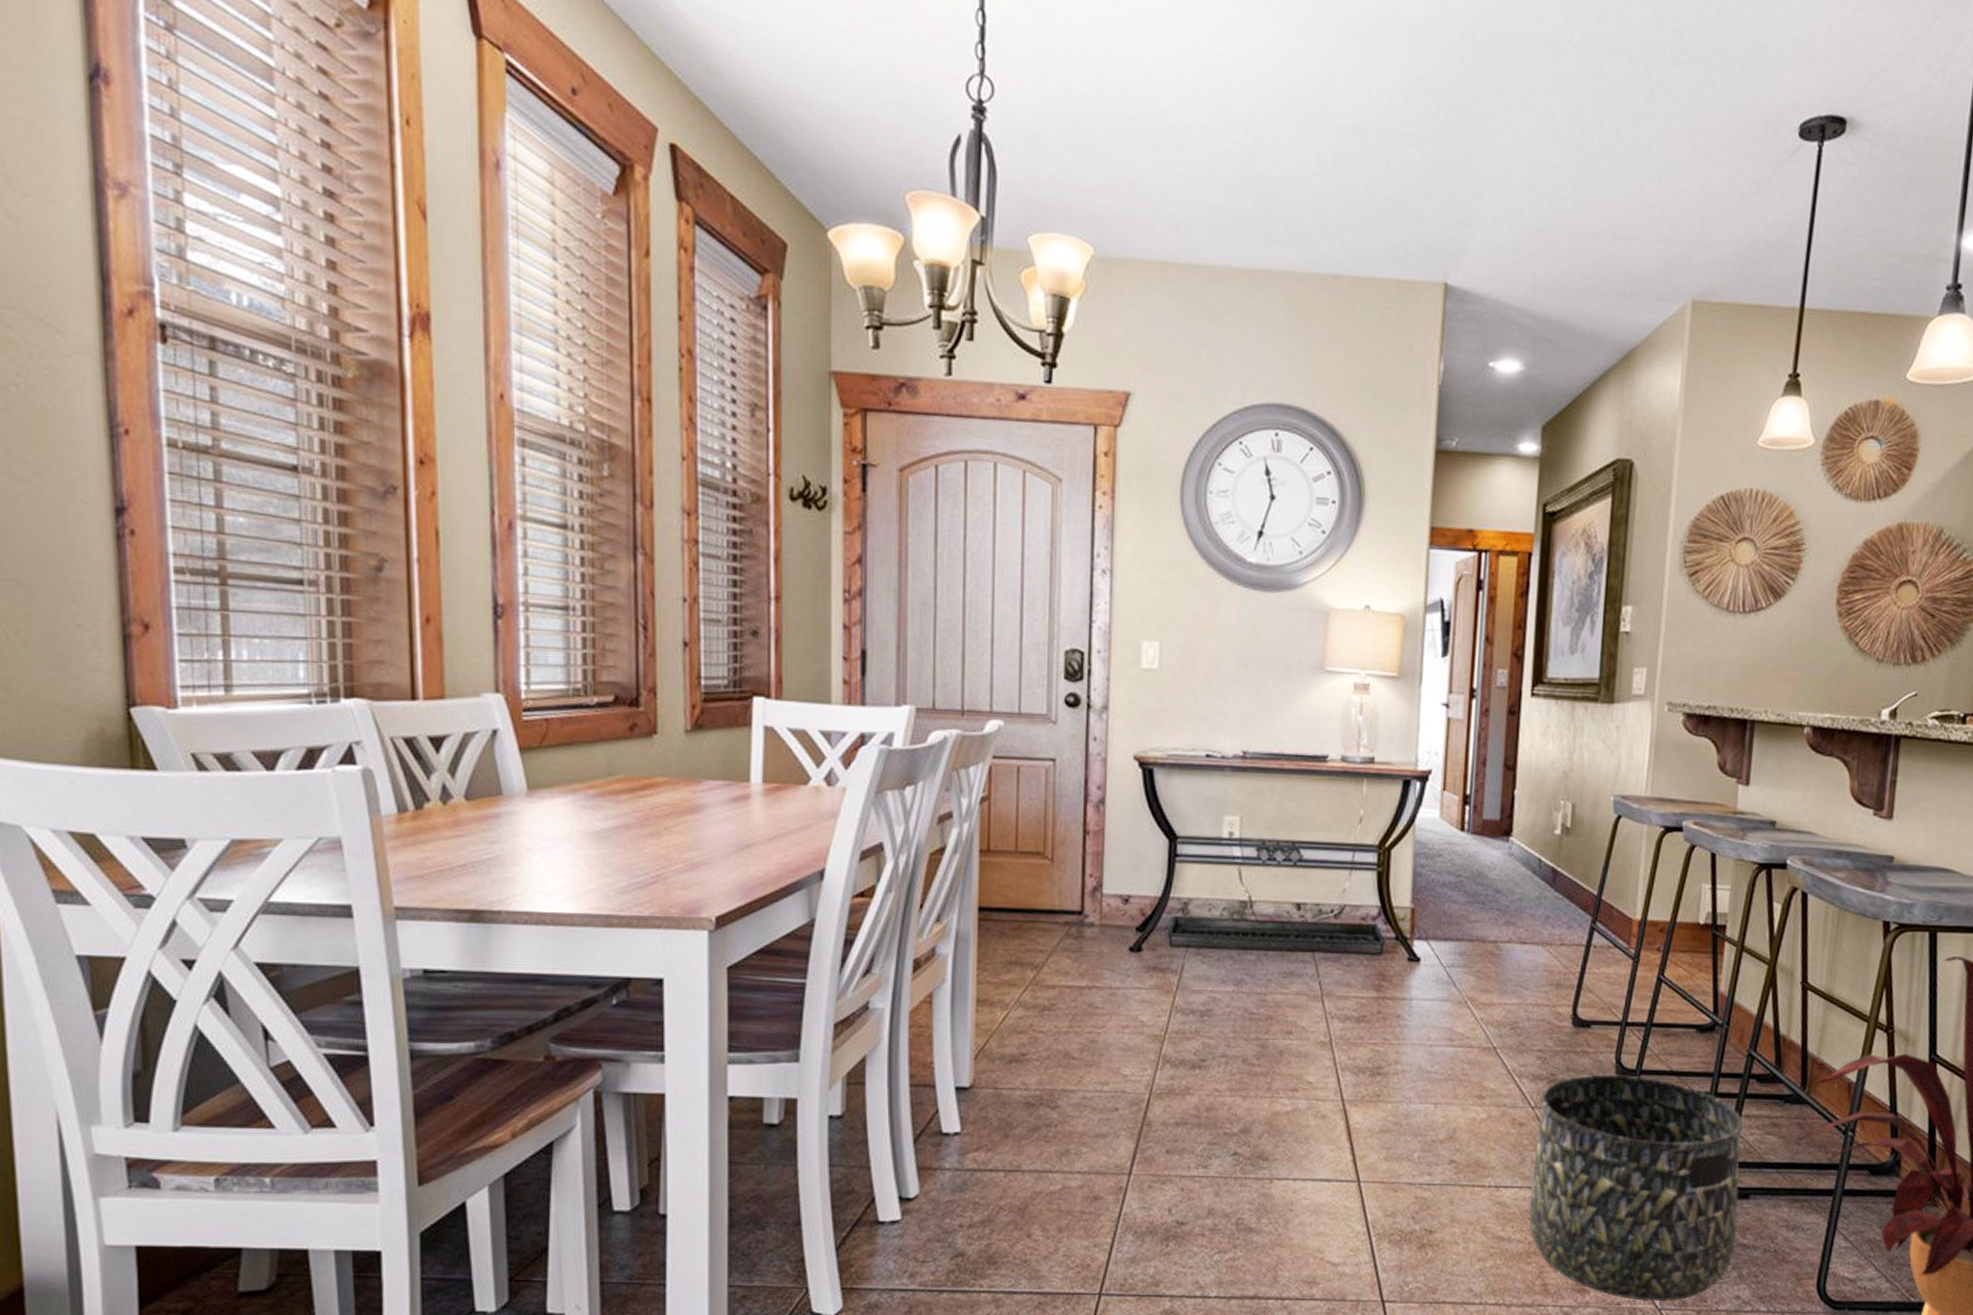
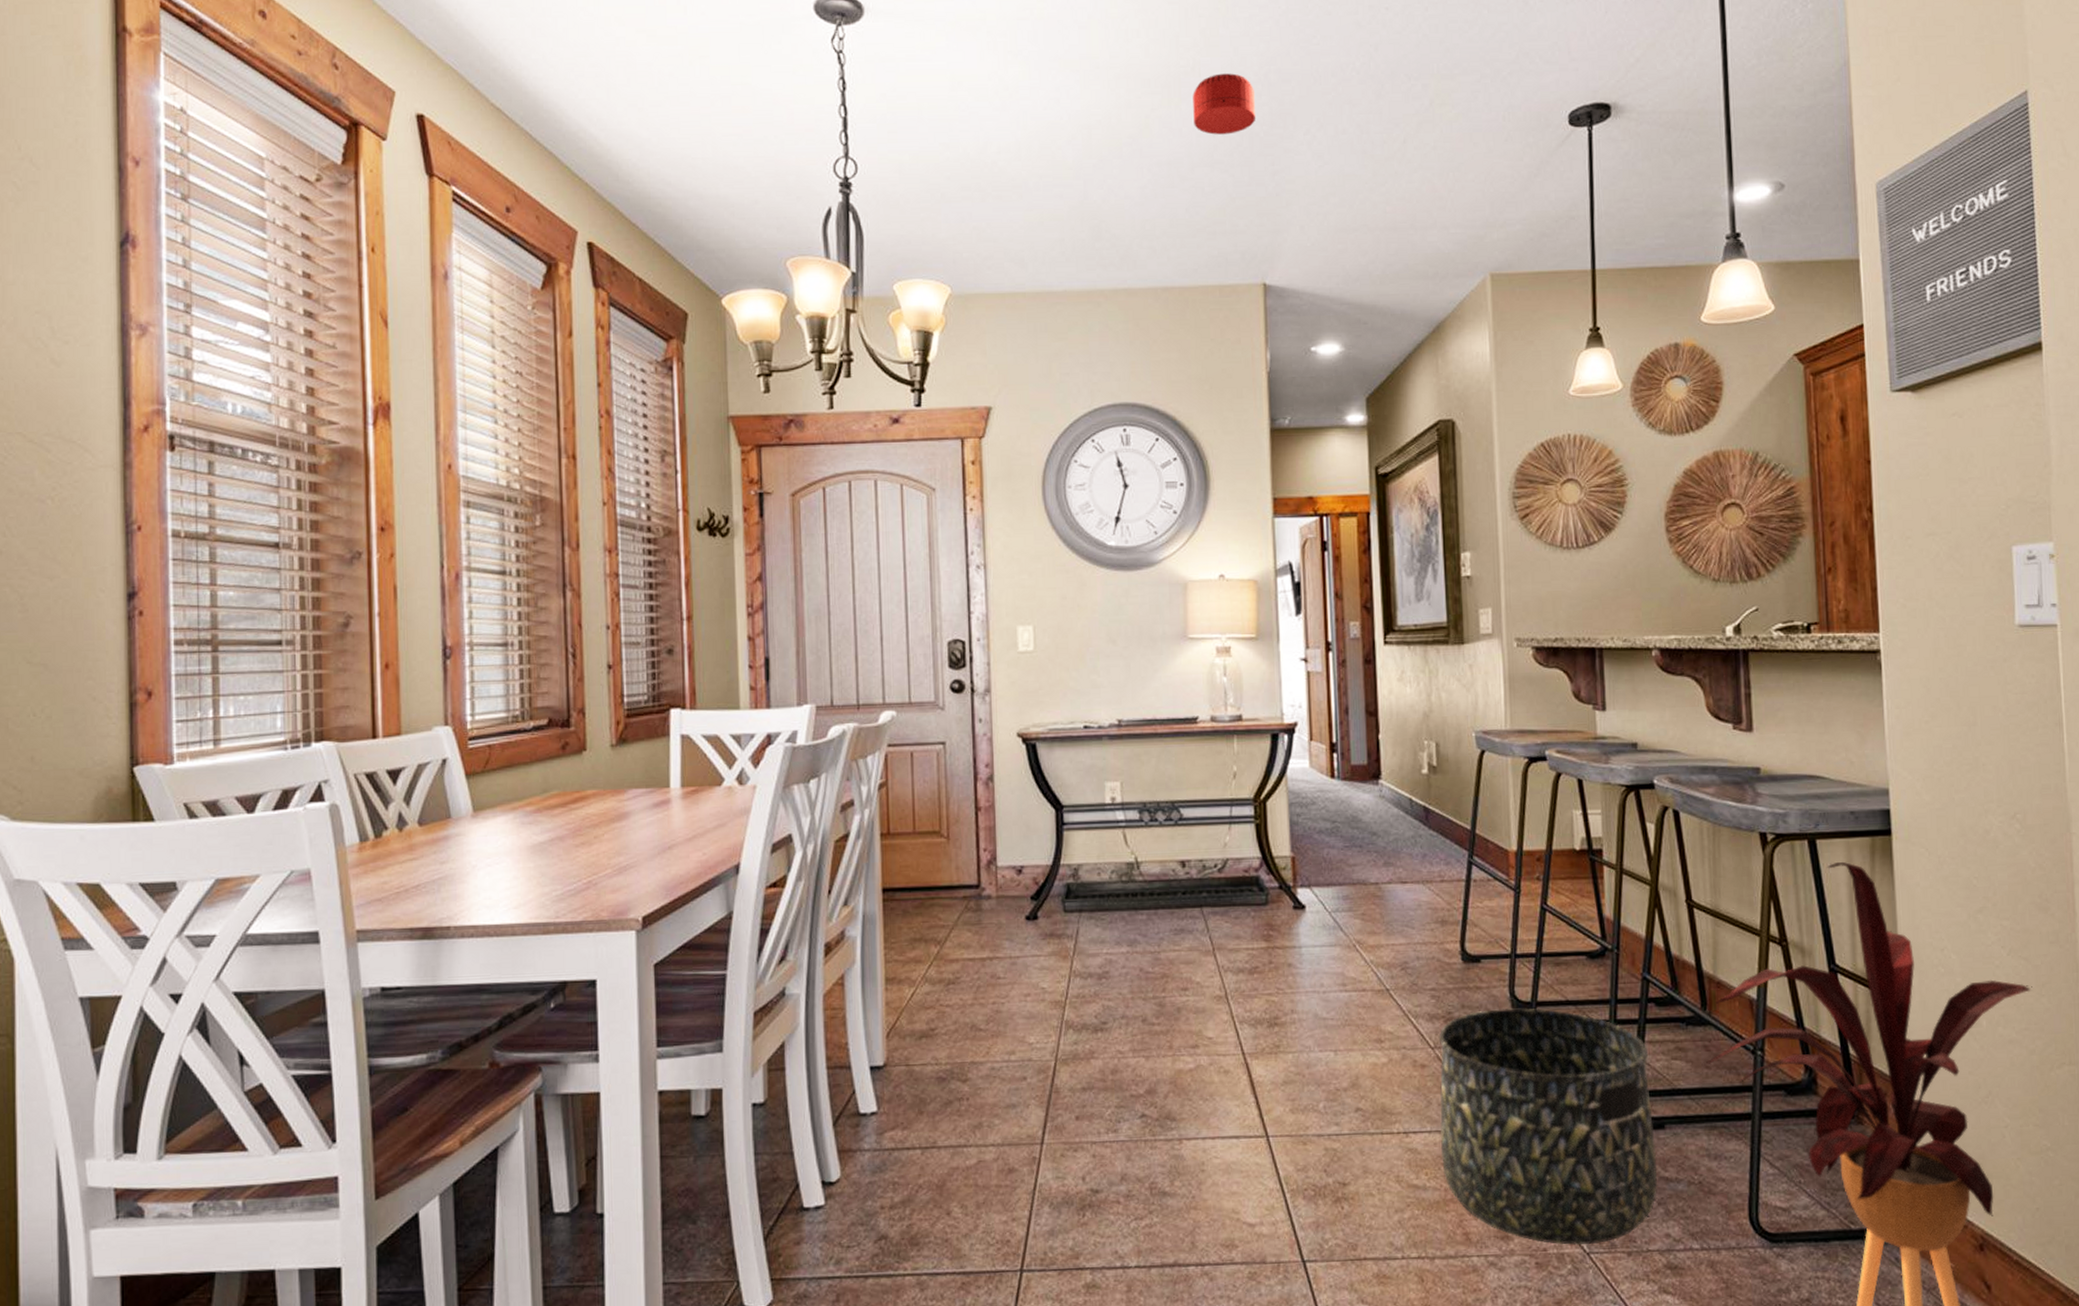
smoke detector: none [1385,26,1458,102] -> present [1193,73,1256,135]

